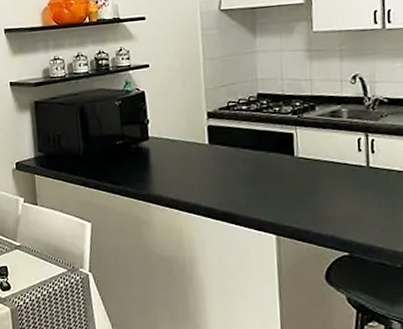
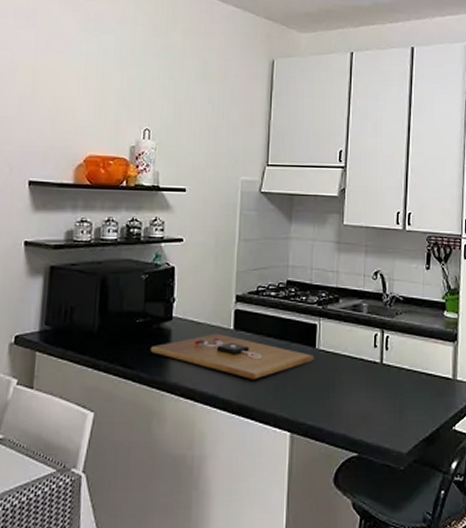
cutting board: none [132,148,294,189] -> present [150,333,314,379]

